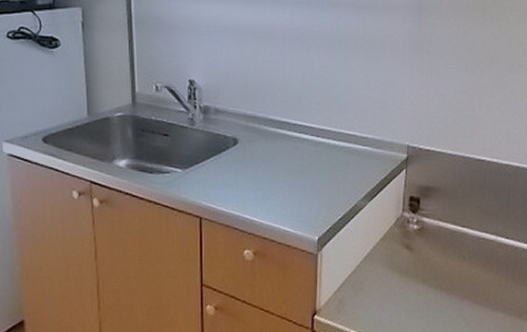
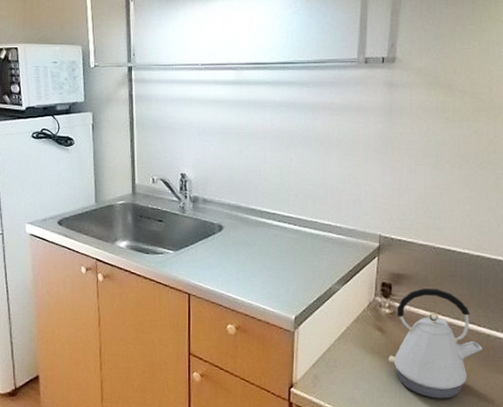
kettle: none [416,201,511,317] -> present [388,288,483,399]

